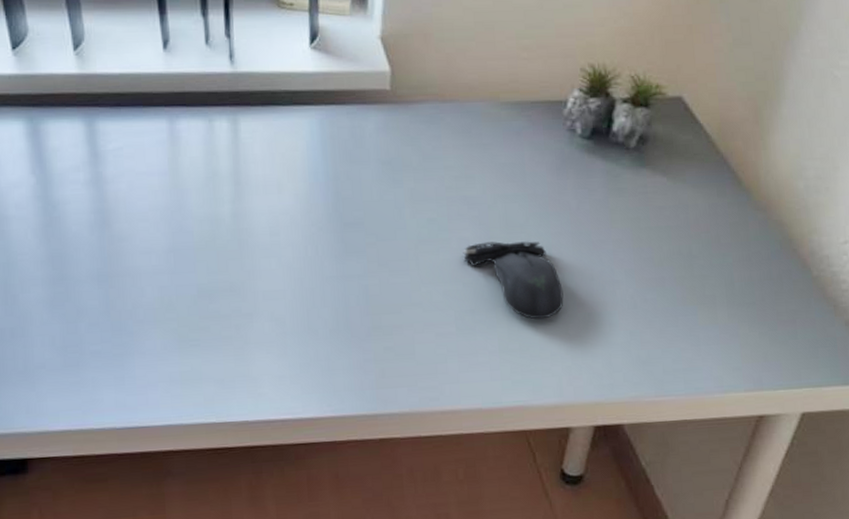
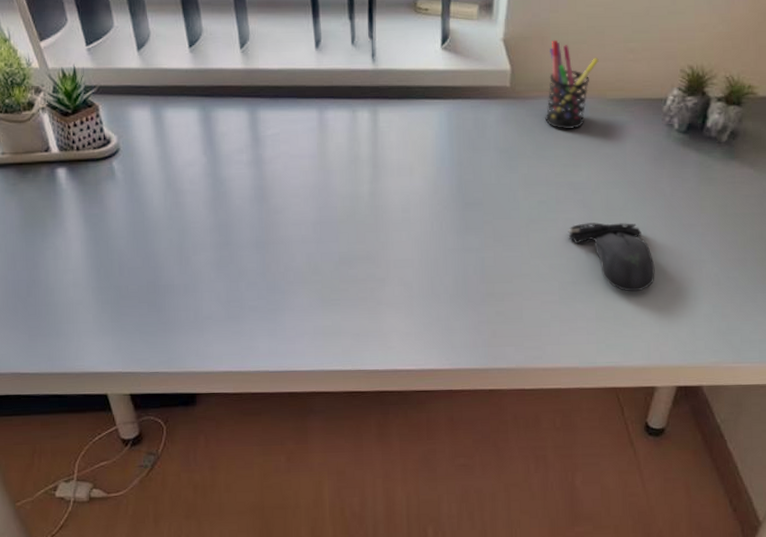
pen holder: none [431,36,489,138] -> present [545,39,599,130]

